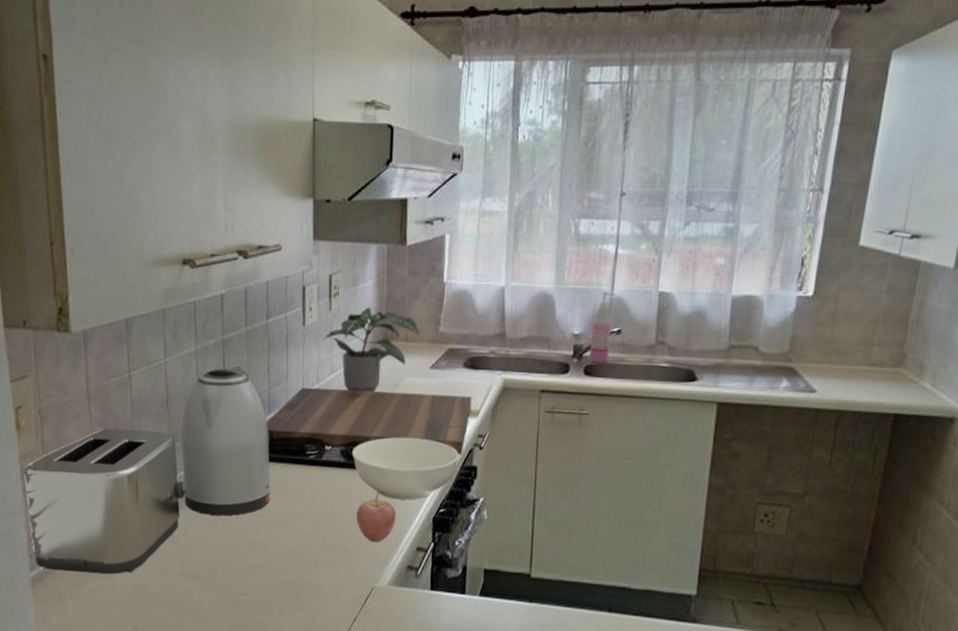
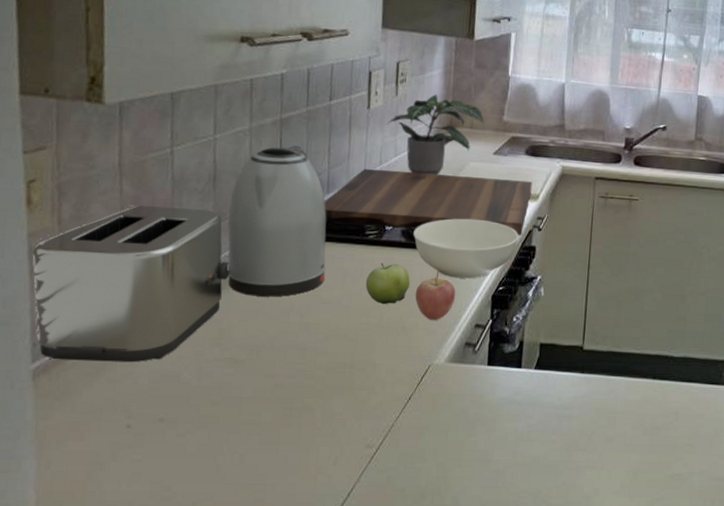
fruit: none [308,483,351,525] -> present [365,262,410,304]
soap dispenser: present [588,291,615,364] -> none [638,92,662,156]

